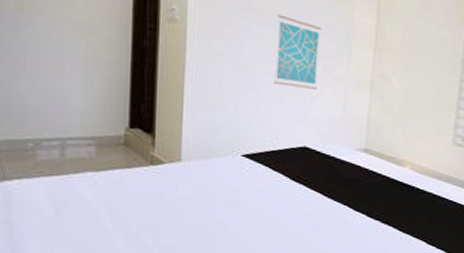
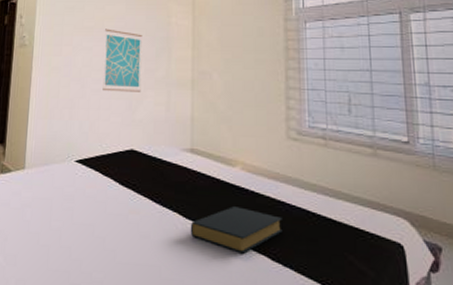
hardback book: none [358,201,440,239] -> present [190,206,282,254]

